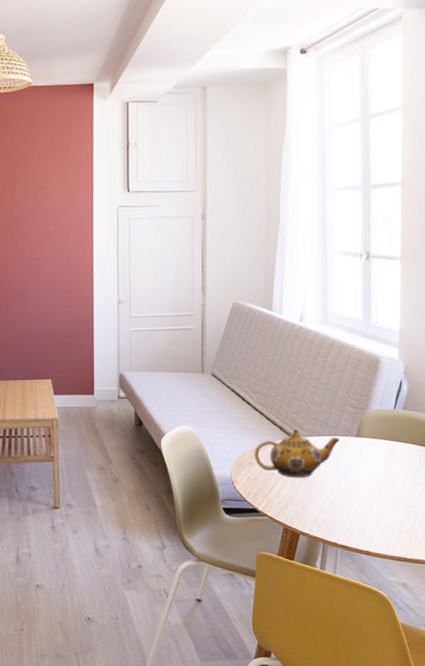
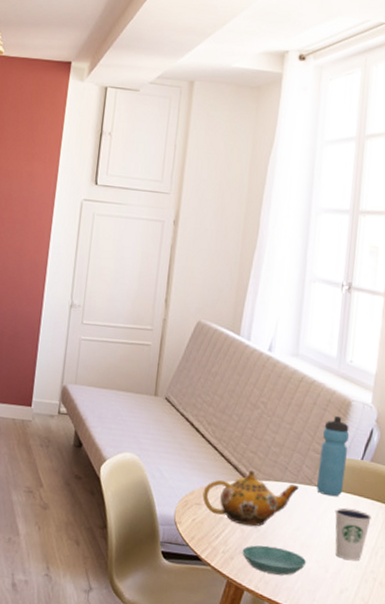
saucer: none [294,493,353,518] -> present [242,545,307,576]
water bottle: none [356,372,381,444] -> present [317,415,350,497]
dixie cup: none [374,453,408,499] -> present [334,508,371,561]

